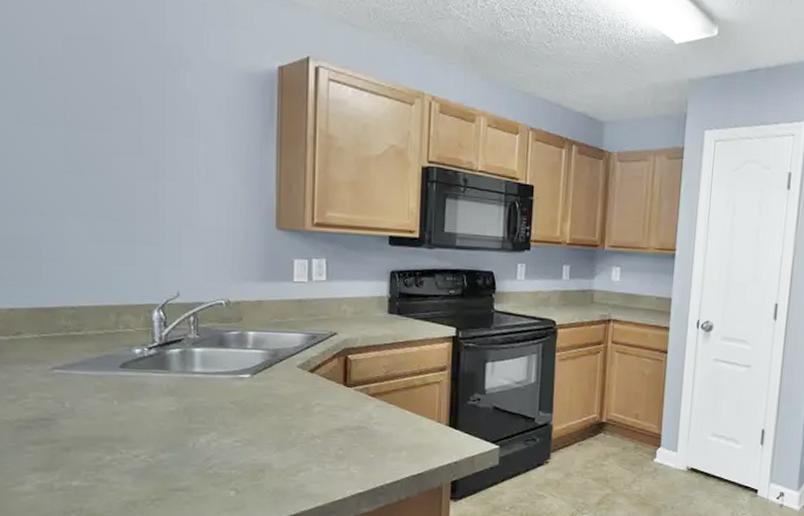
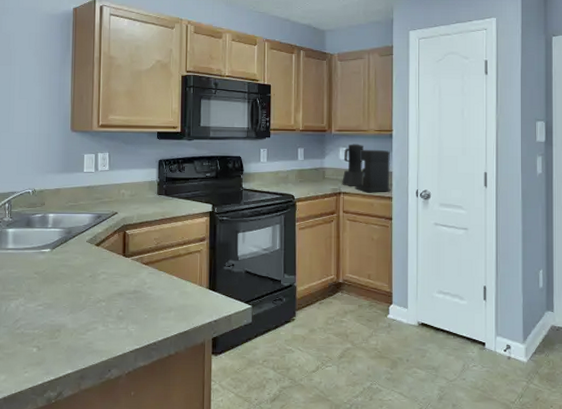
blender: none [613,263,641,314] -> present [342,144,364,187]
coffee maker: none [627,270,671,322] -> present [355,149,390,193]

